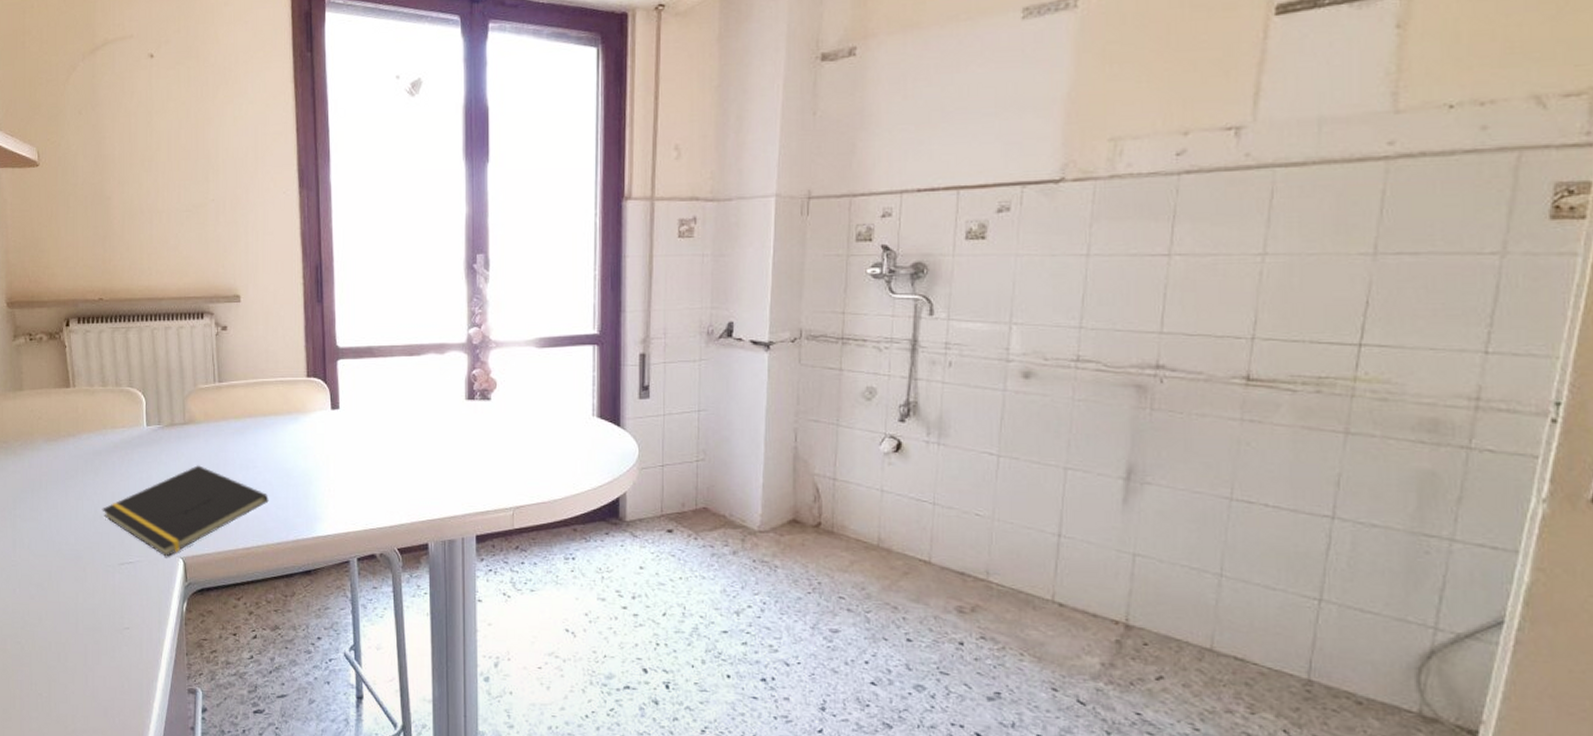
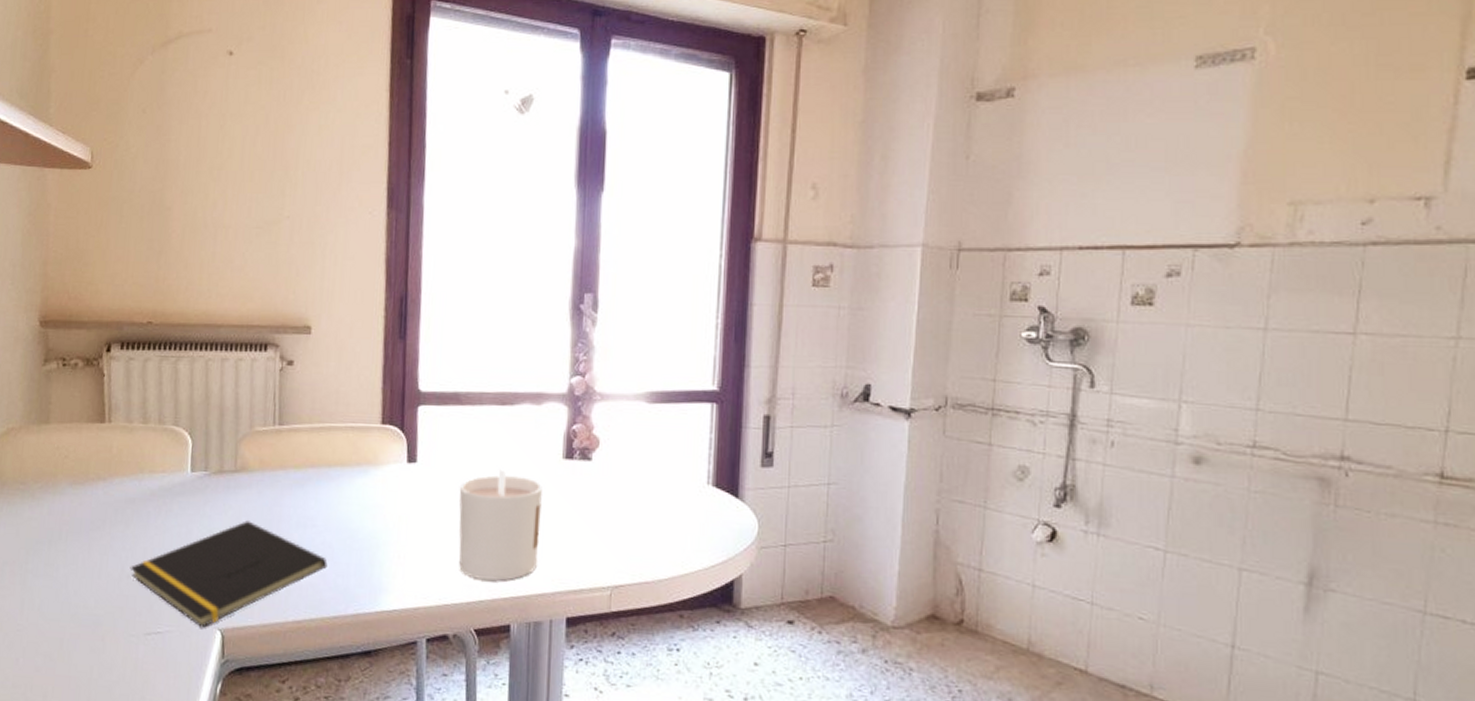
candle: none [378,411,449,507] -> present [459,469,542,581]

